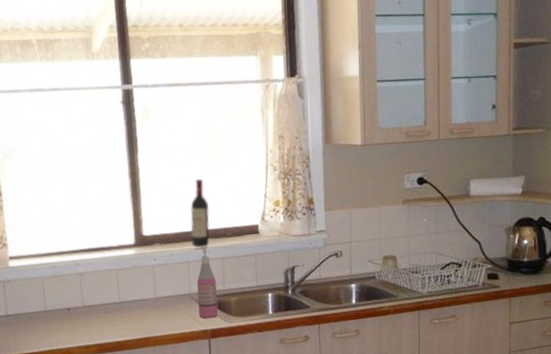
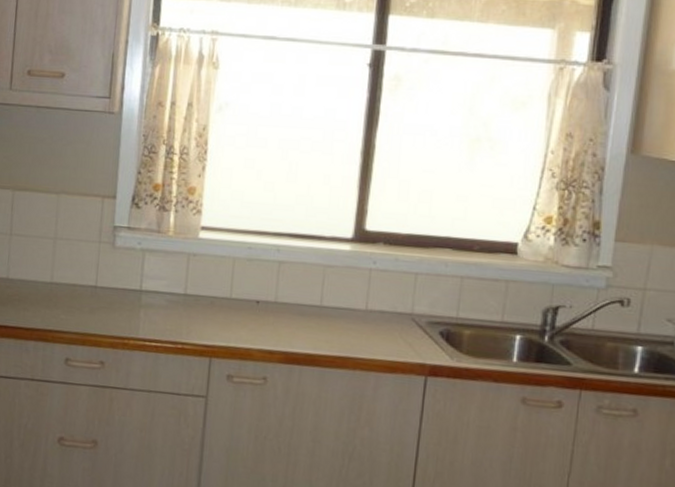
wine bottle: present [190,178,210,248] -> none [424,171,457,259]
soap dispenser: present [194,245,218,319] -> none [418,256,448,351]

